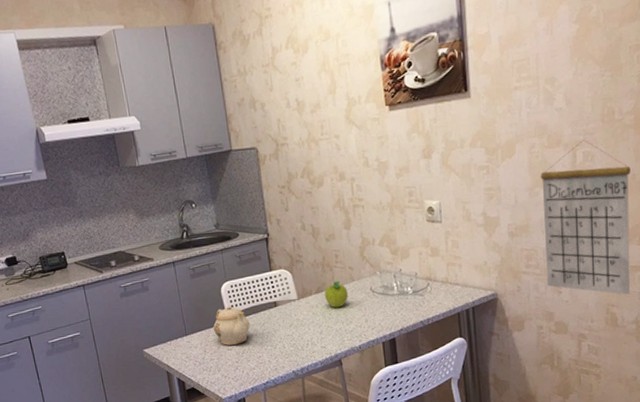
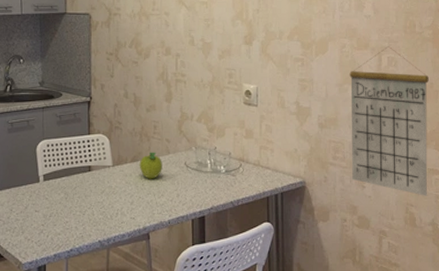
teapot: present [213,306,250,345] -> none [24,165,61,206]

